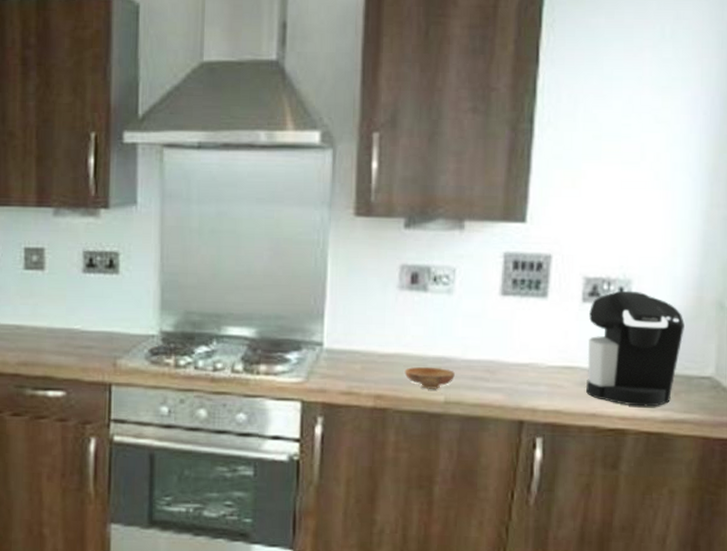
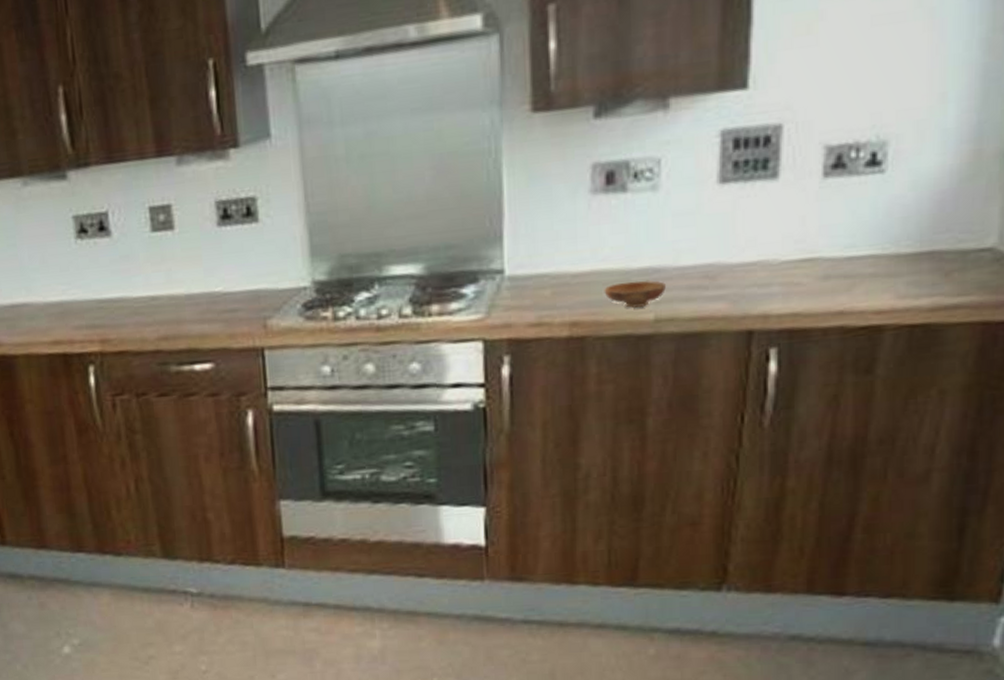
coffee maker: present [585,290,685,407] -> none [830,154,958,296]

